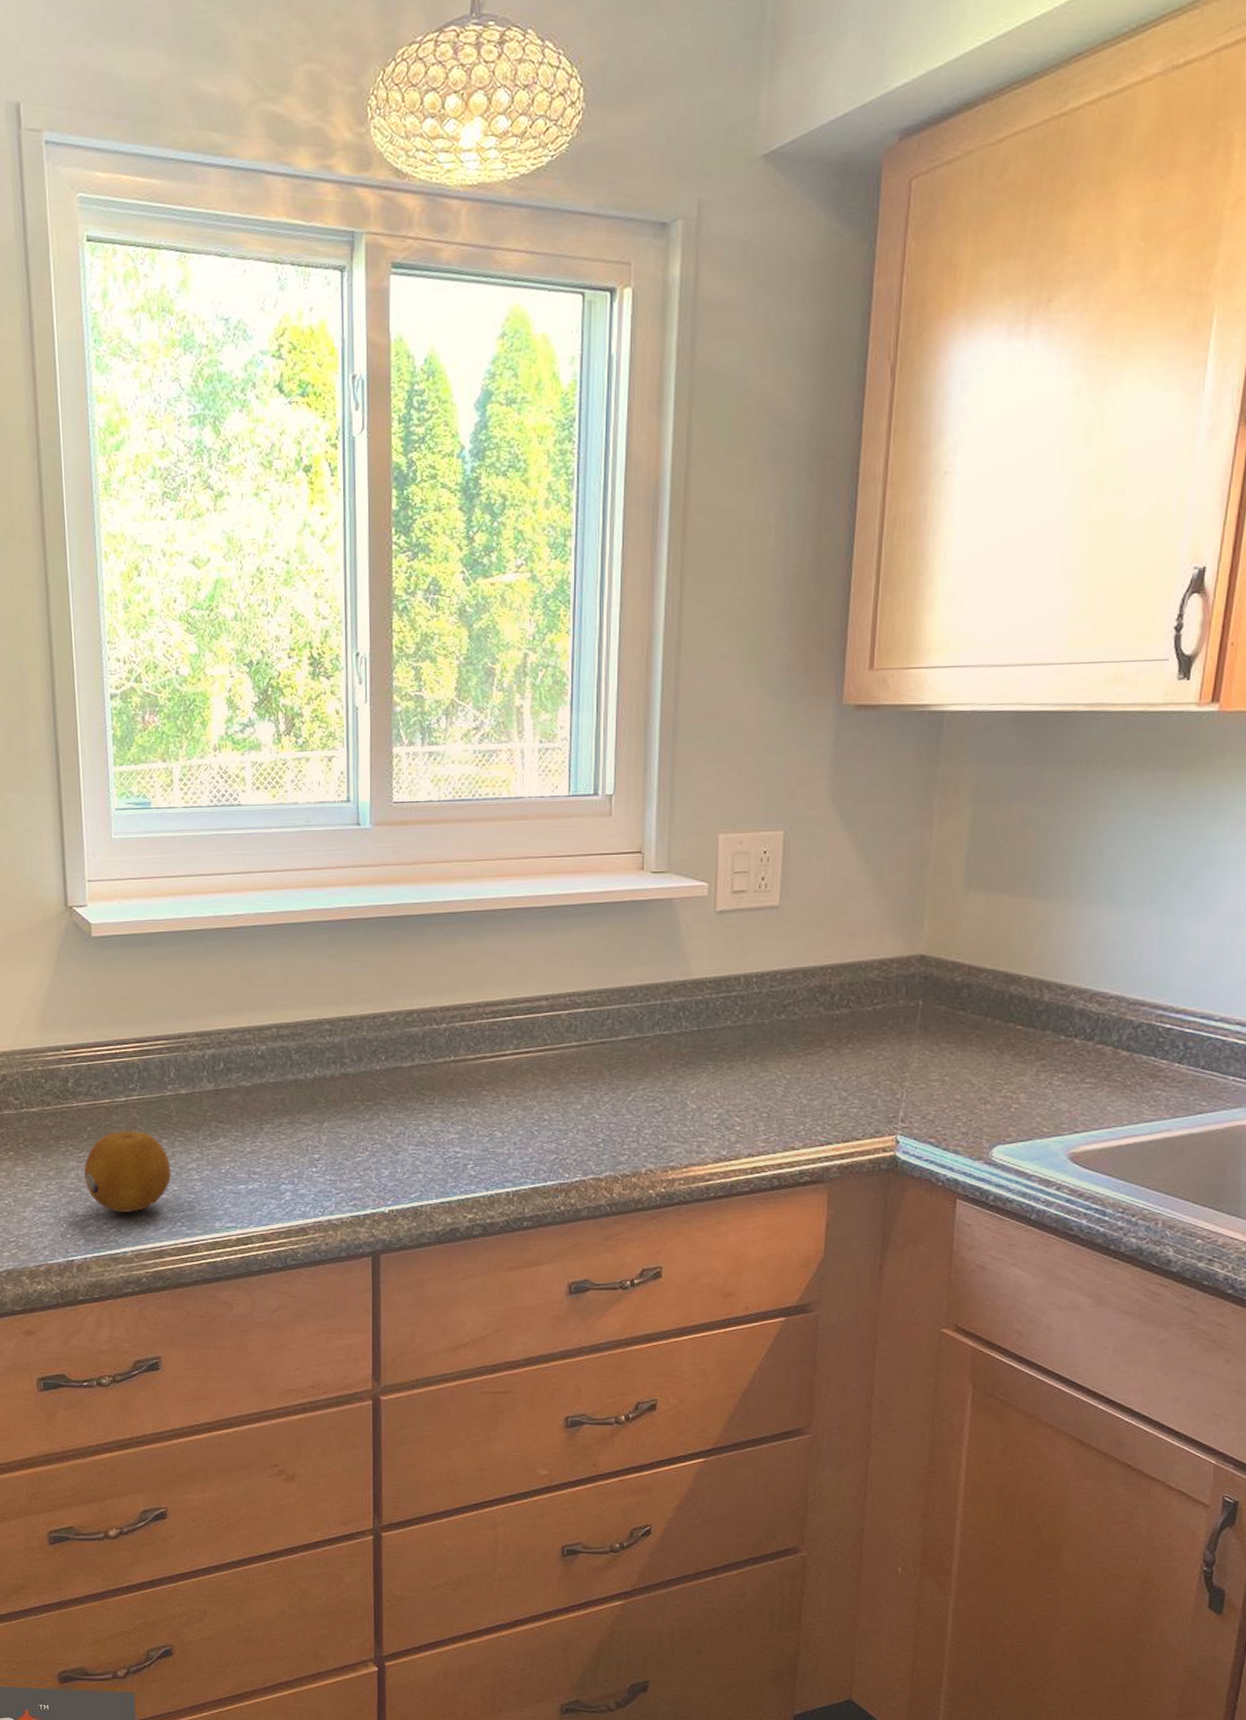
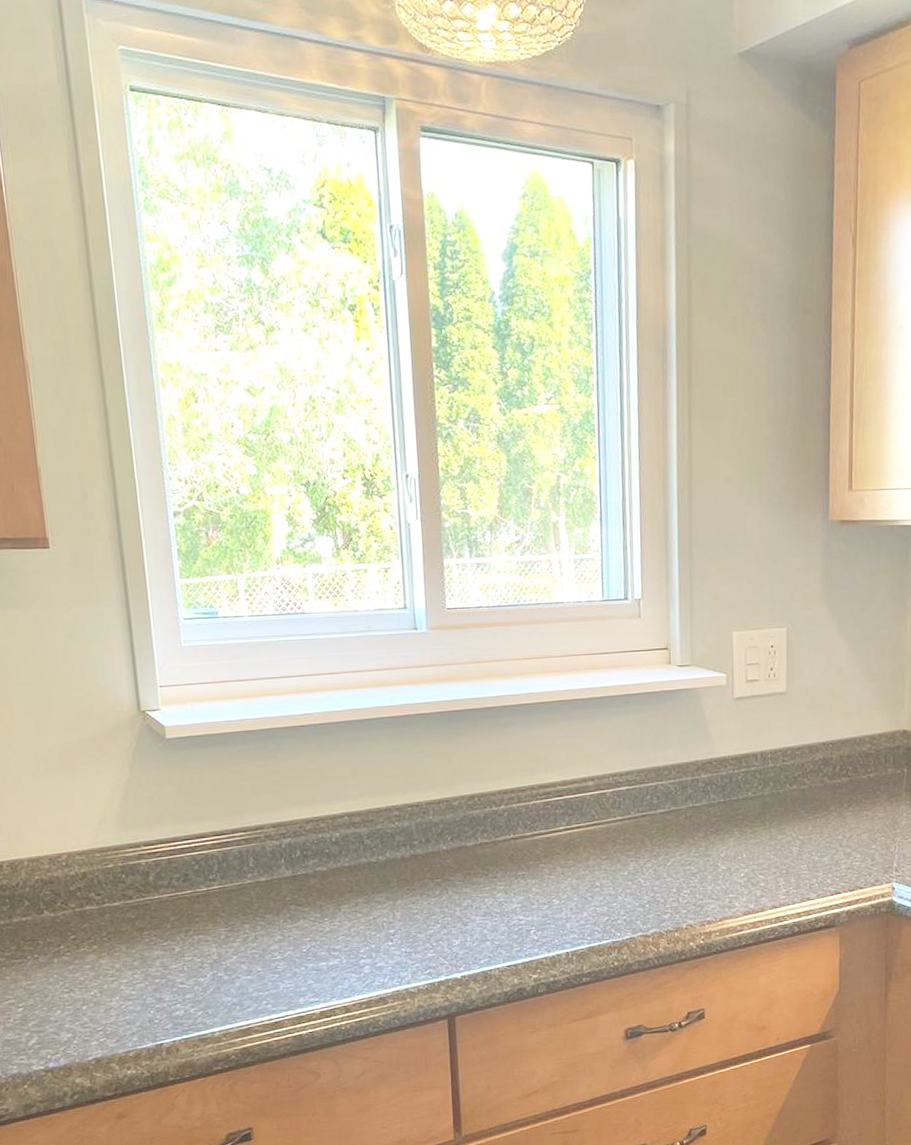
fruit: present [83,1130,172,1212] -> none [168,918,255,996]

